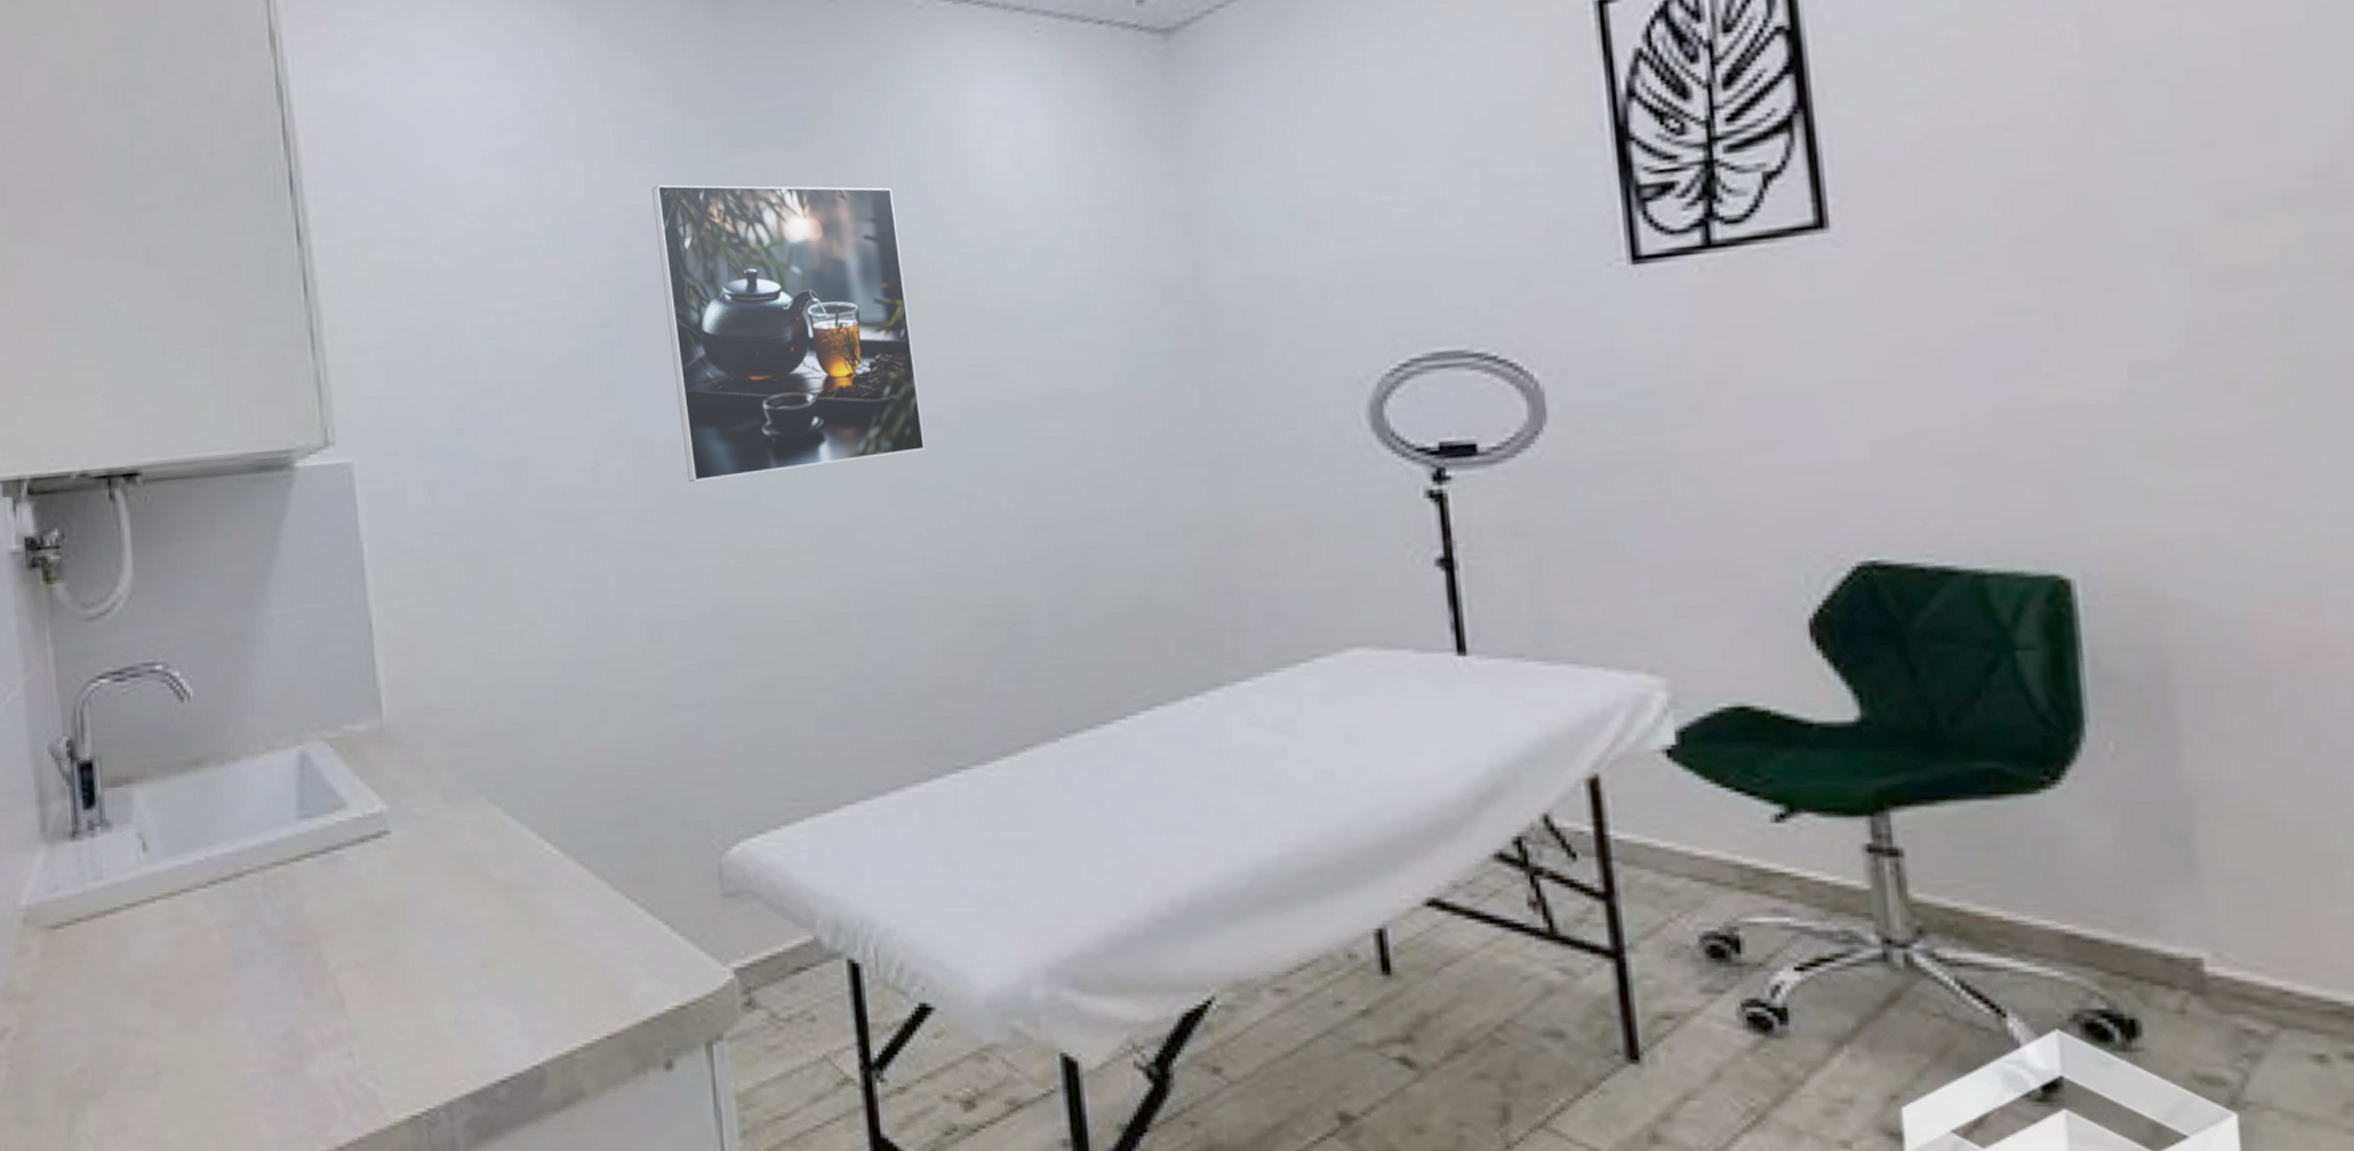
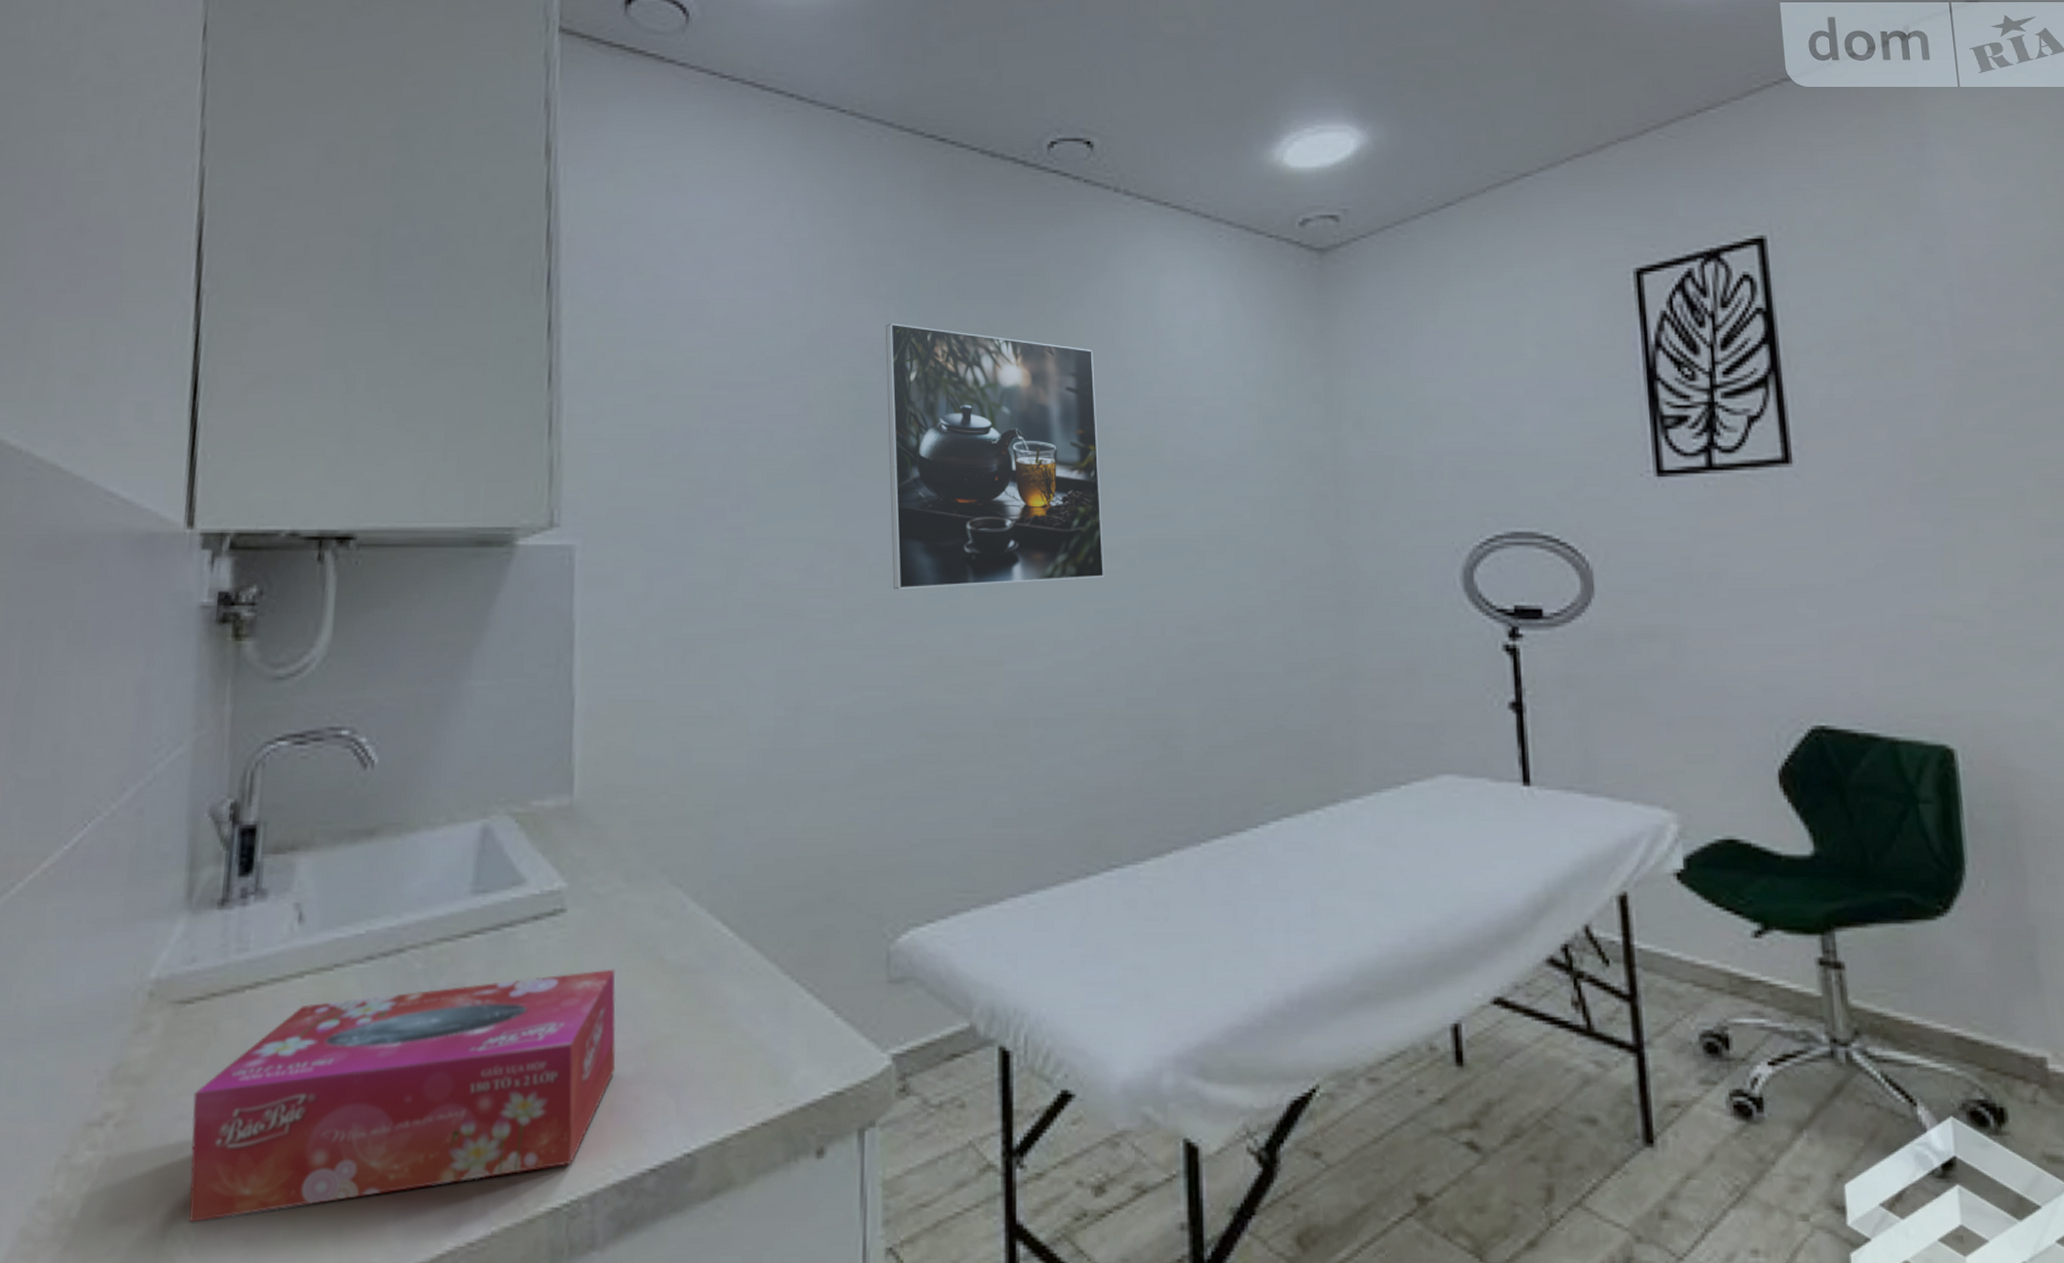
tissue box: none [75,888,457,1125] -> present [188,969,616,1223]

